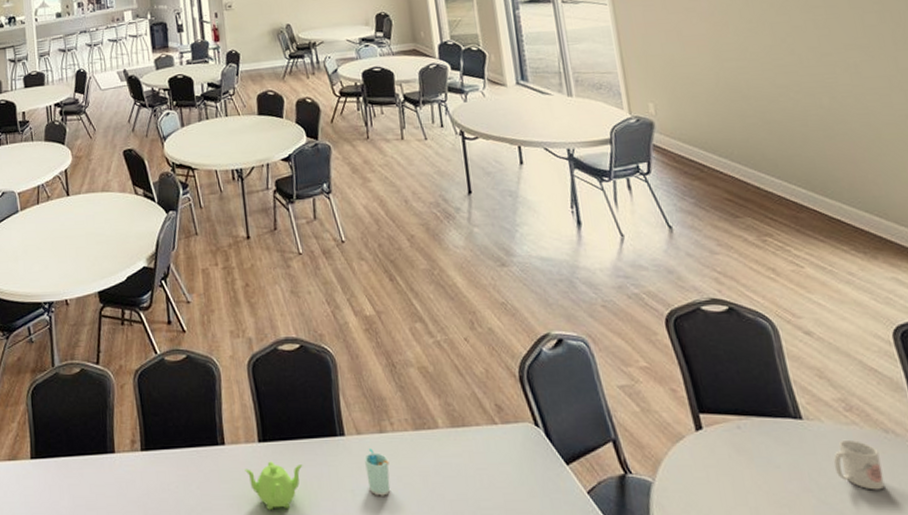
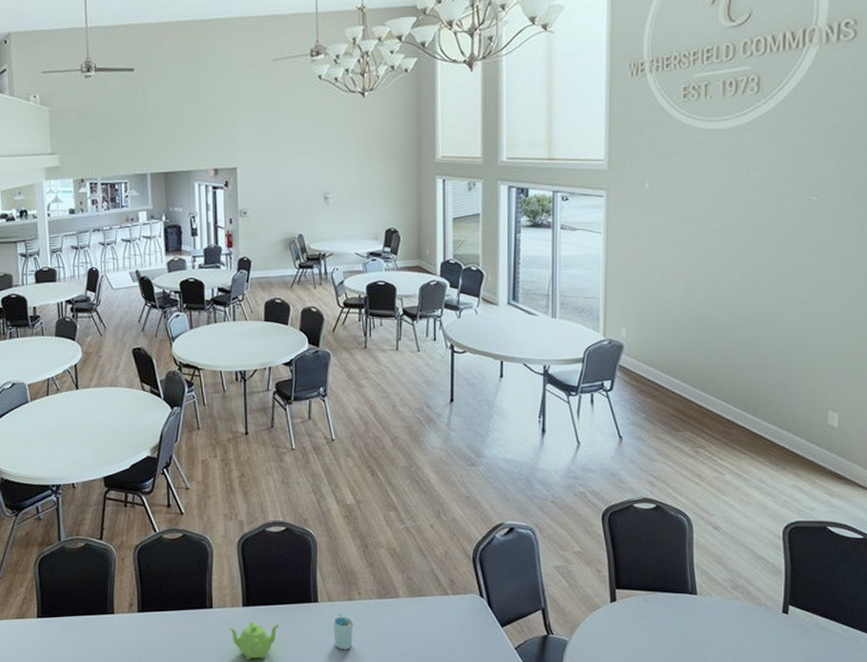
mug: present [833,439,885,490] -> none [713,610,751,648]

